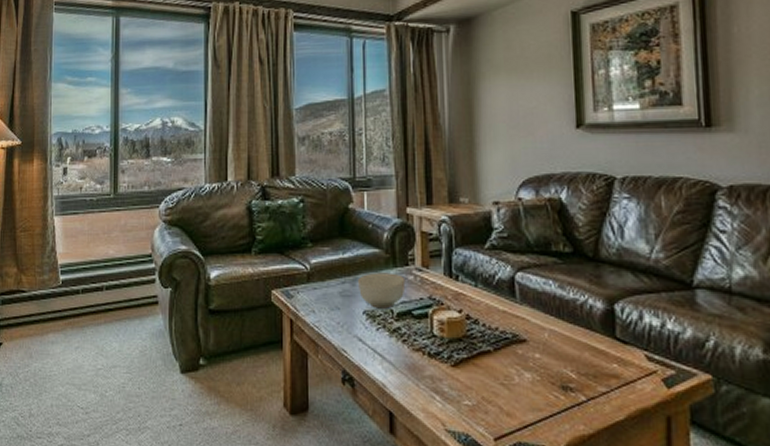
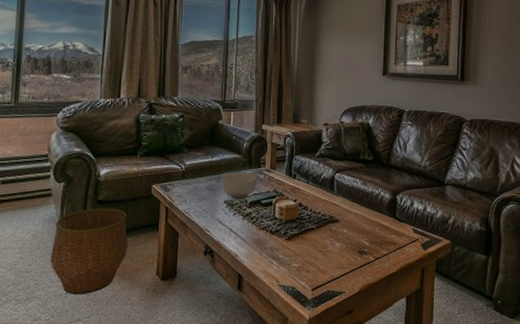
basket: none [161,319,248,429] -> present [50,208,129,295]

